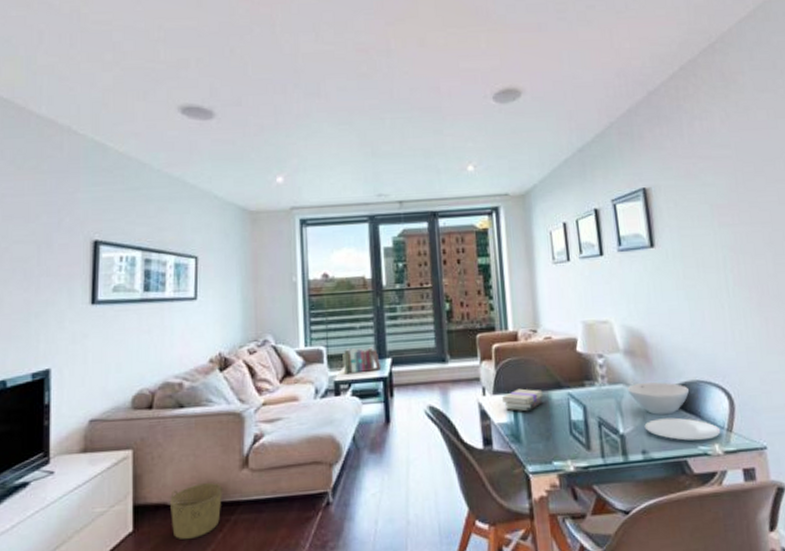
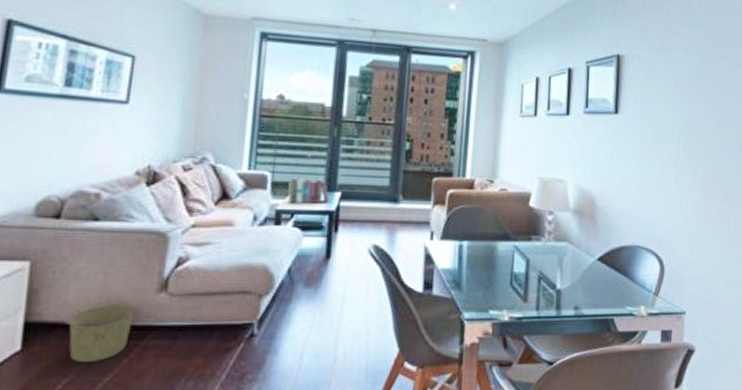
books: present [501,388,546,412] -> none [448,236,492,260]
bowl: present [627,382,690,416] -> none [570,243,627,275]
plate: present [644,417,721,441] -> none [580,278,648,302]

